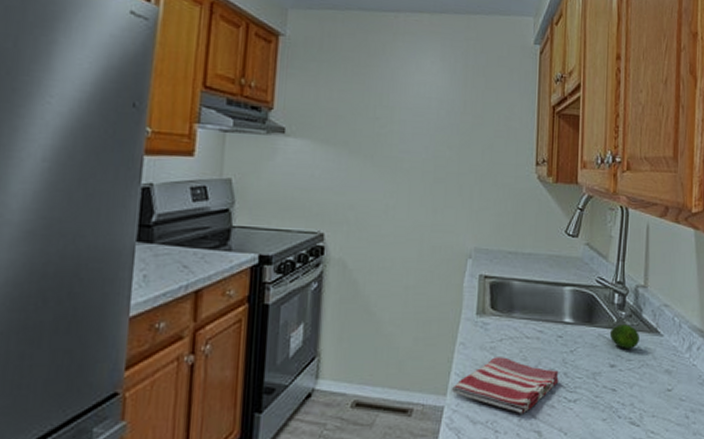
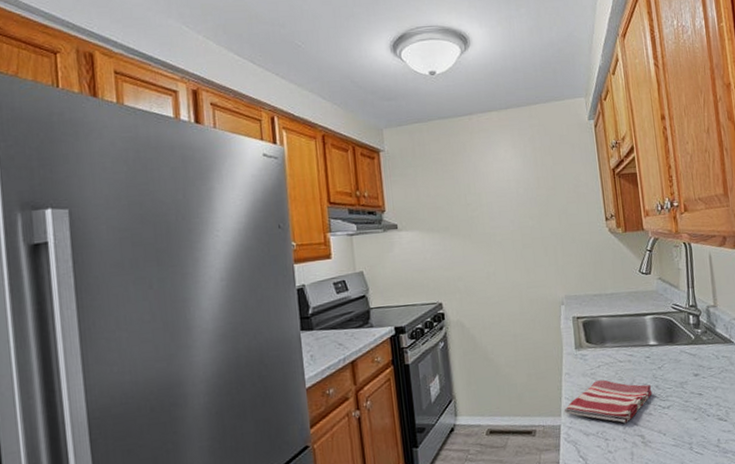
fruit: present [609,324,639,350] -> none [689,339,717,360]

